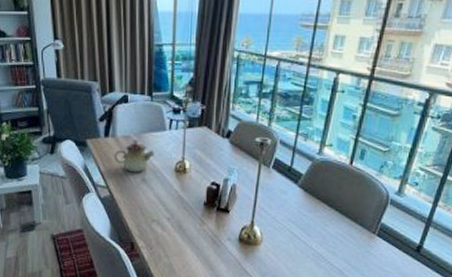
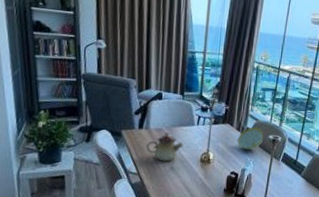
decorative bowl: none [217,129,249,157] -> present [237,127,264,150]

